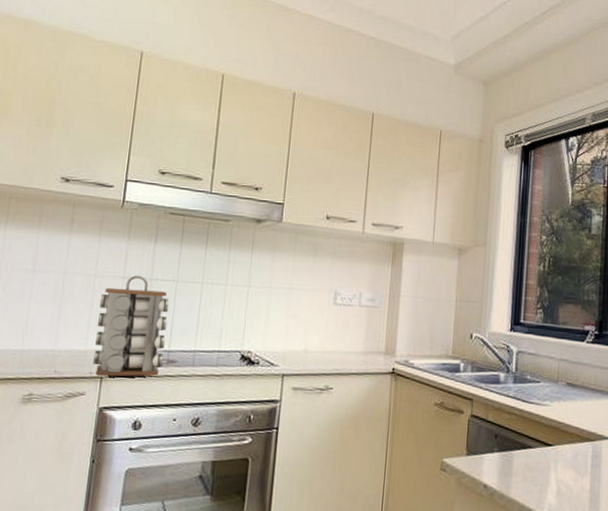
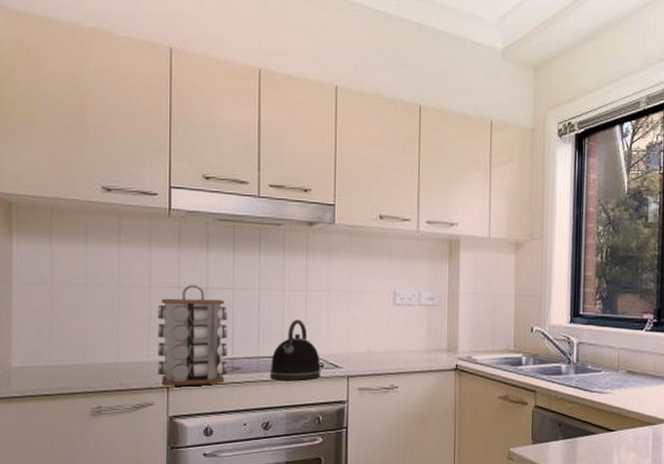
kettle: none [204,314,257,377] -> present [269,319,321,380]

